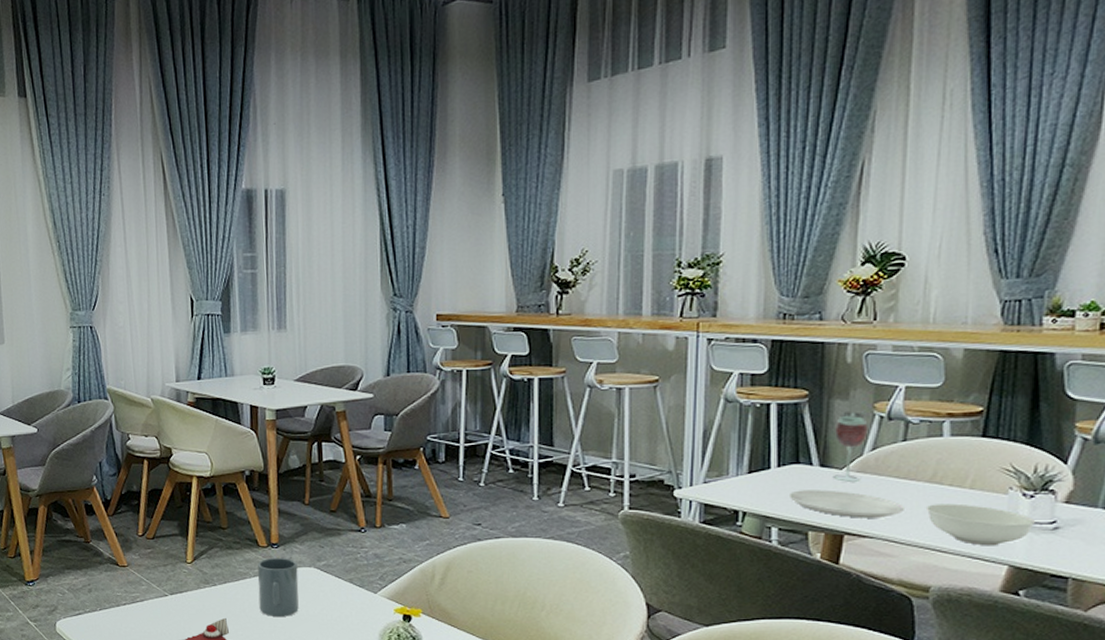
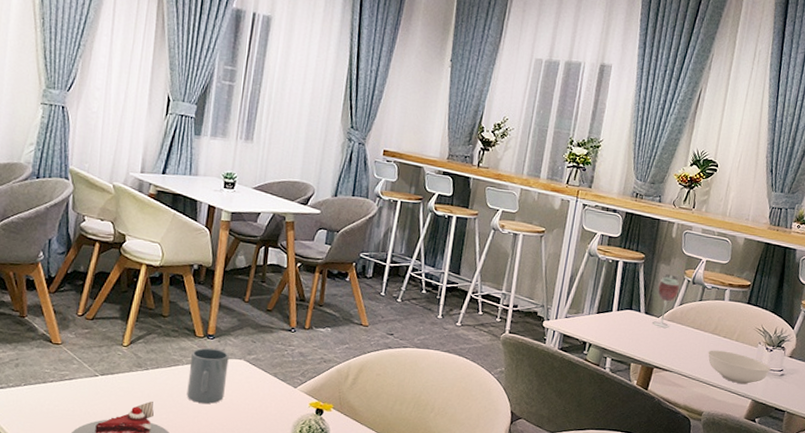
plate: present [790,490,904,518] -> none [622,330,694,357]

